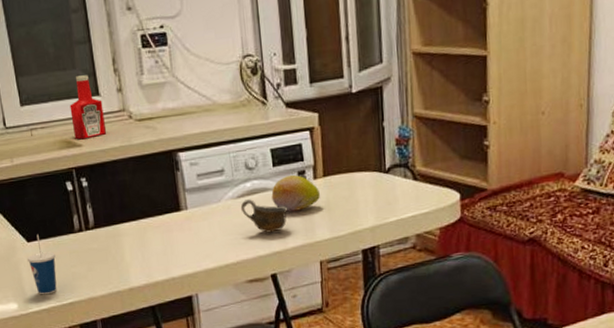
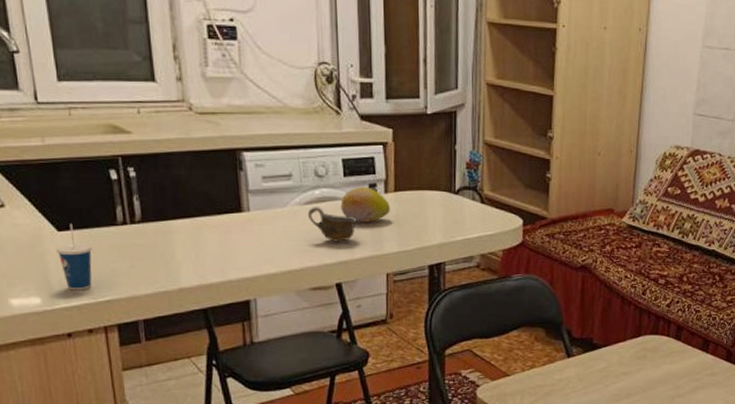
ketchup bottle: present [69,75,107,140] -> none [119,57,162,126]

